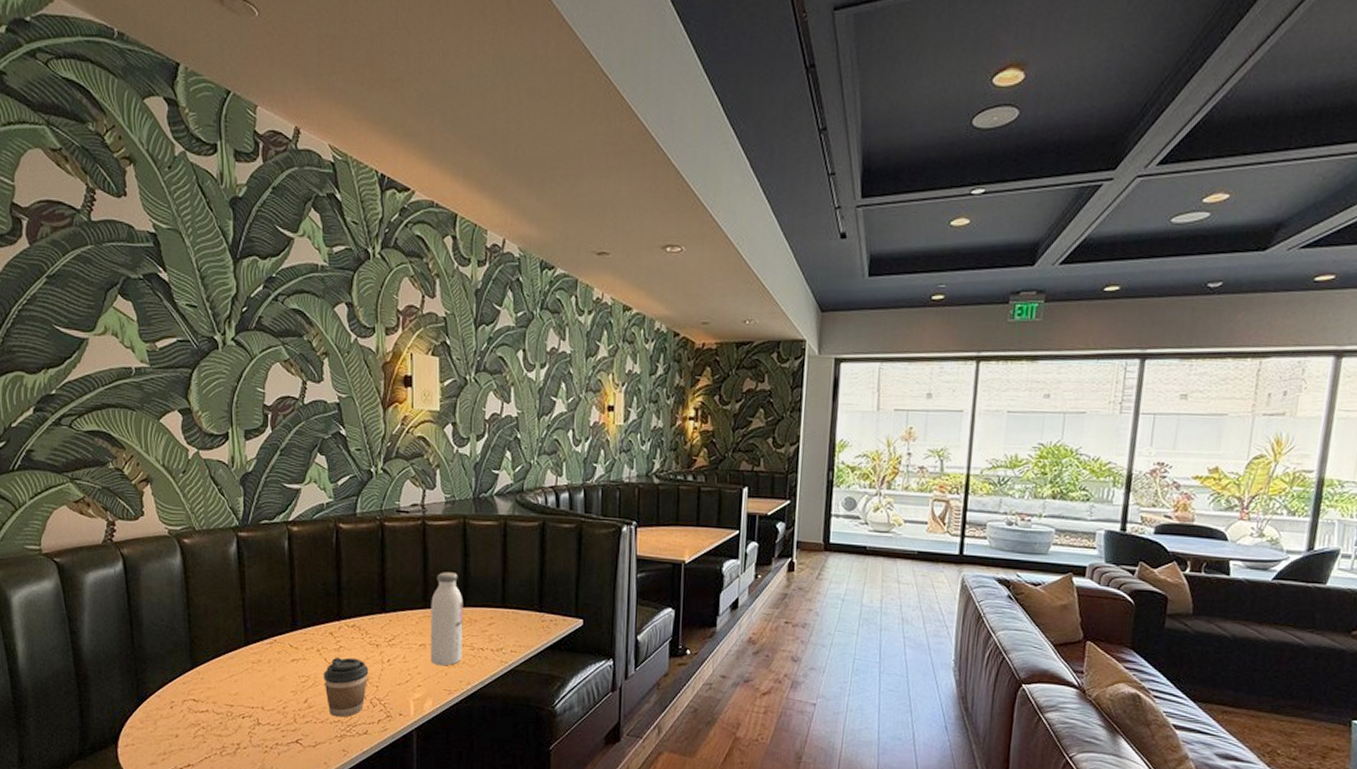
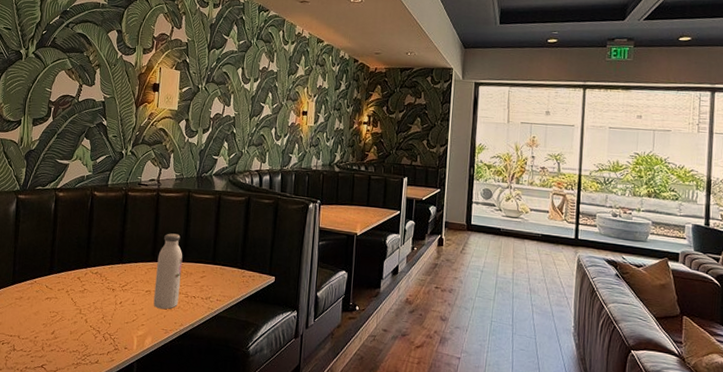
coffee cup: present [323,657,369,717] -> none [69,297,105,348]

